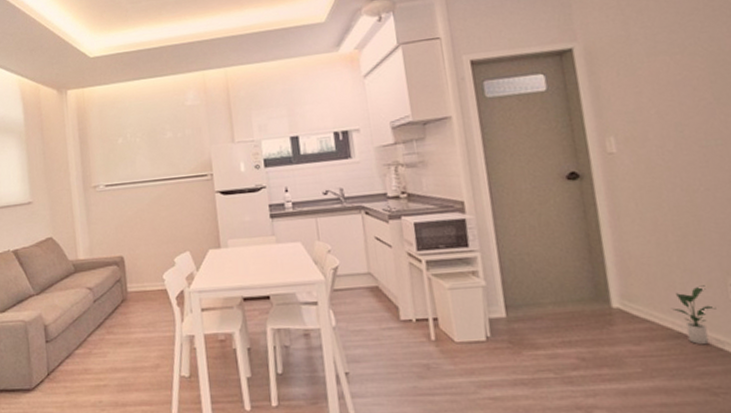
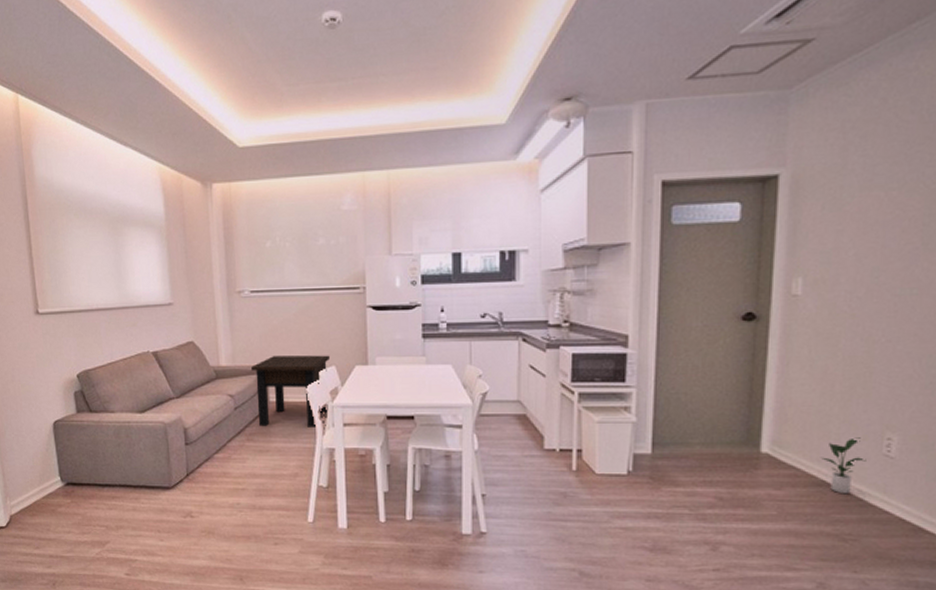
side table: none [109,241,186,317] -> present [251,355,331,427]

